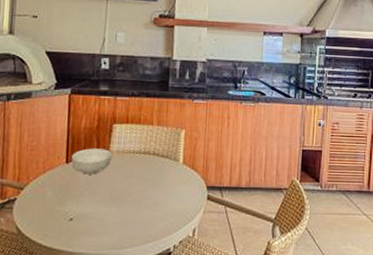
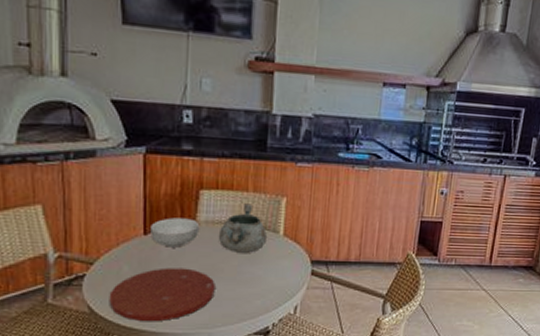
plate: none [34,192,124,243] -> present [109,267,215,322]
decorative bowl: none [127,135,170,179] -> present [218,203,268,253]

